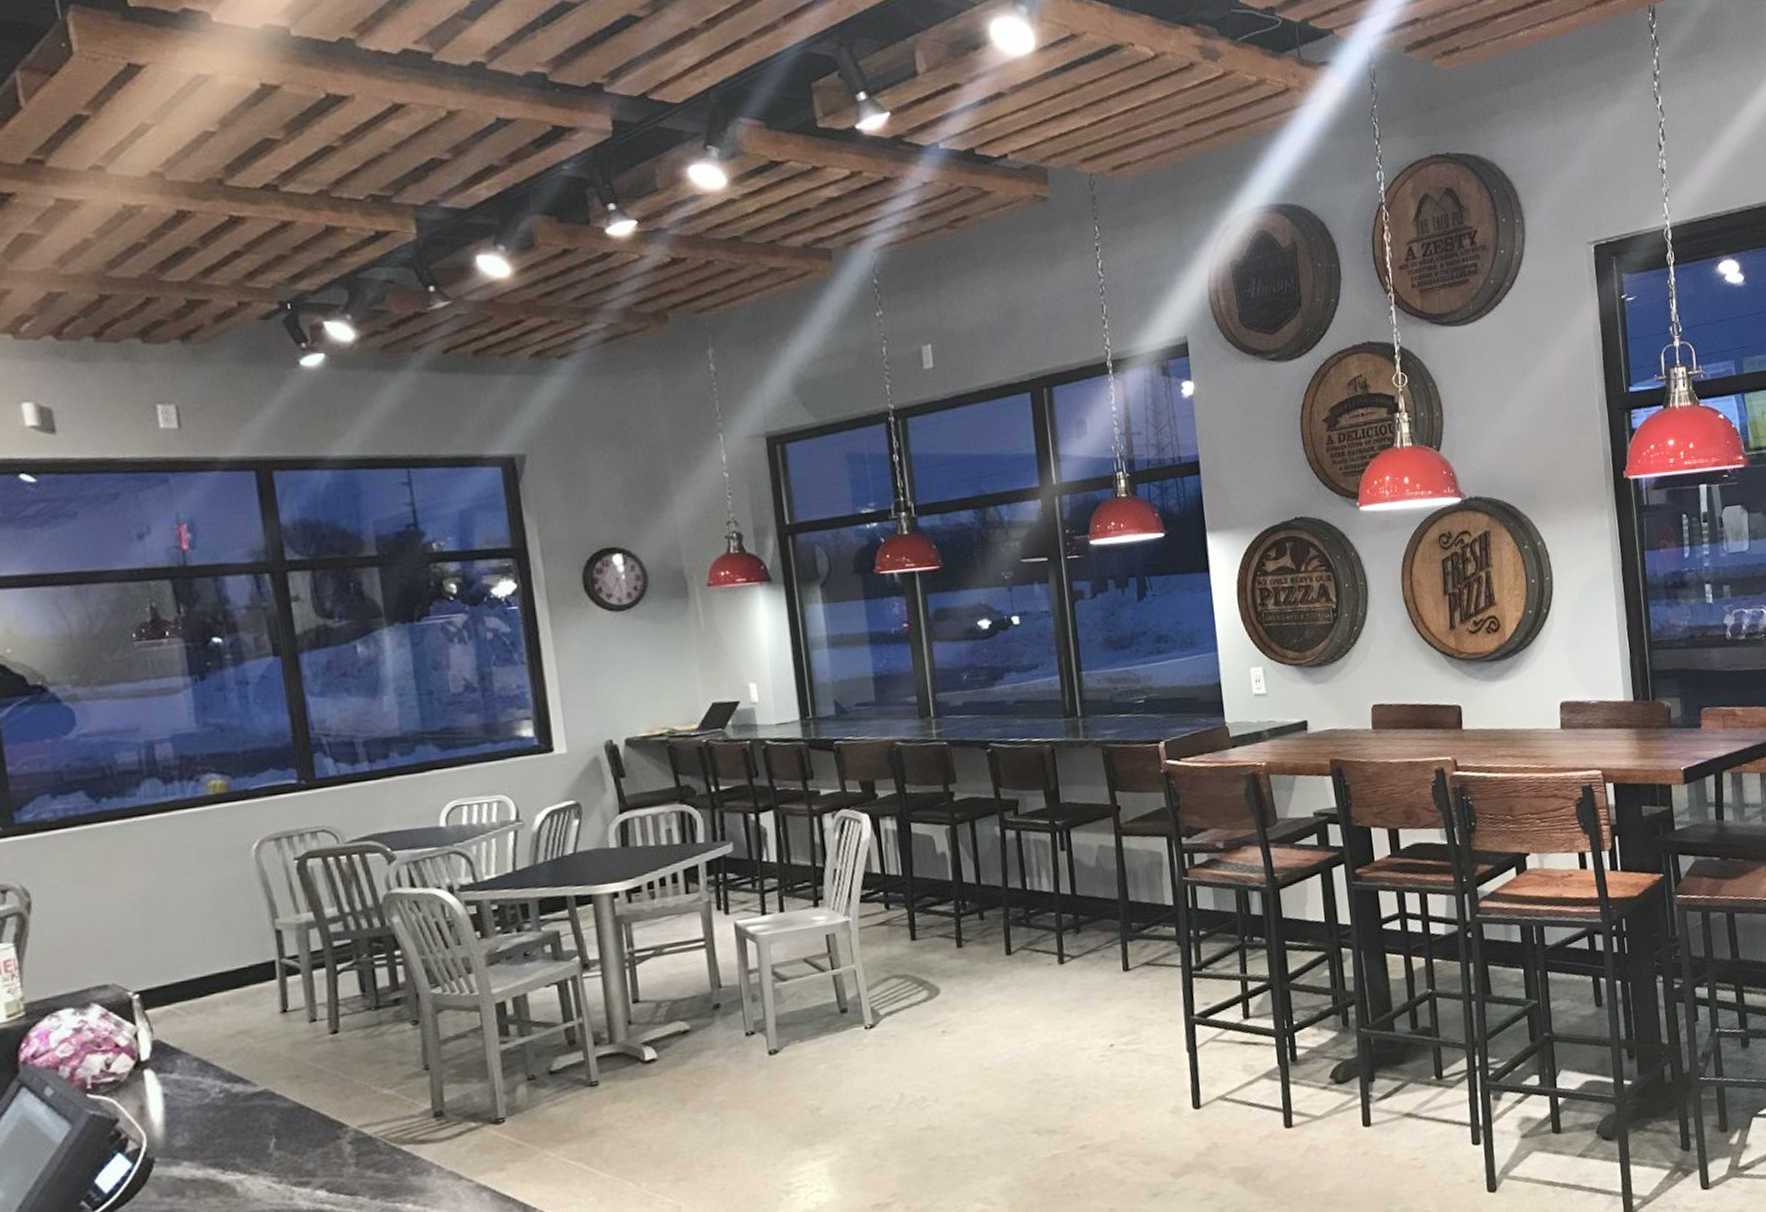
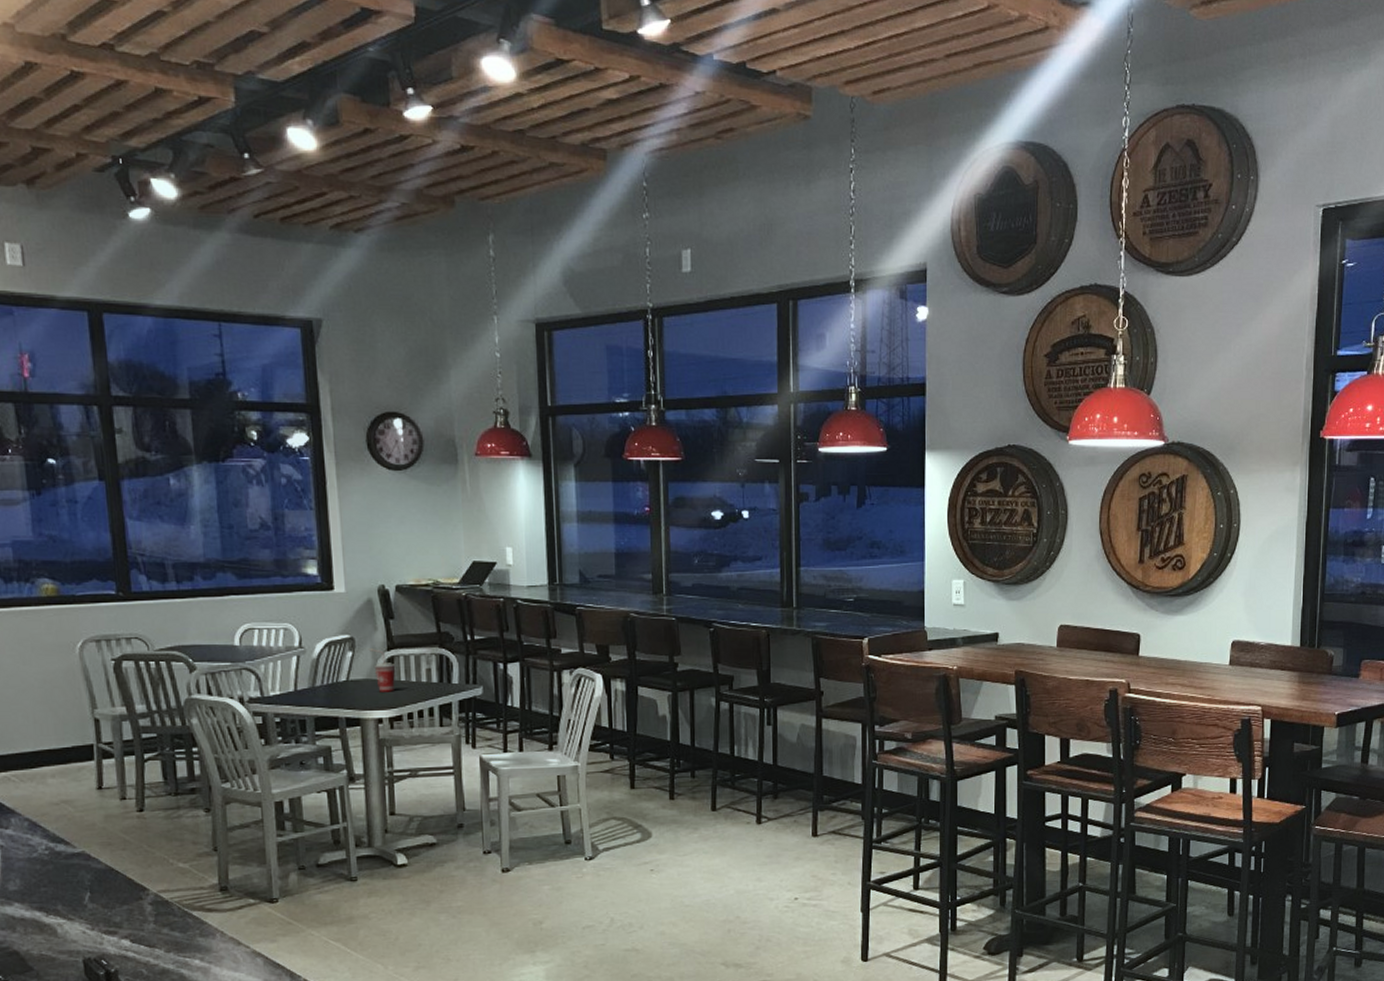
beverage cup: none [597,813,631,862] -> present [368,649,396,692]

